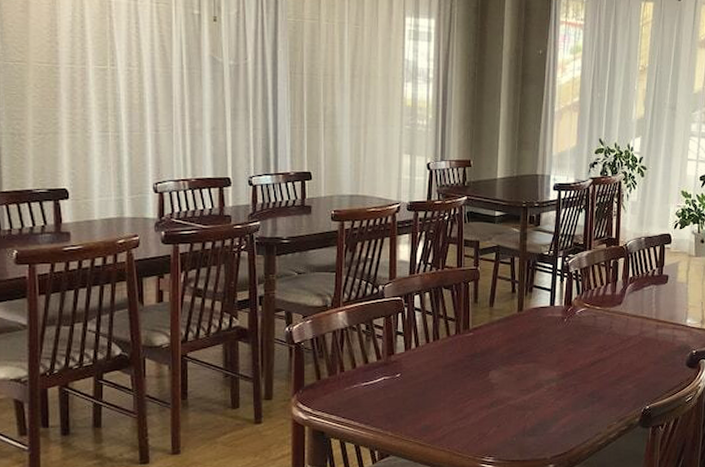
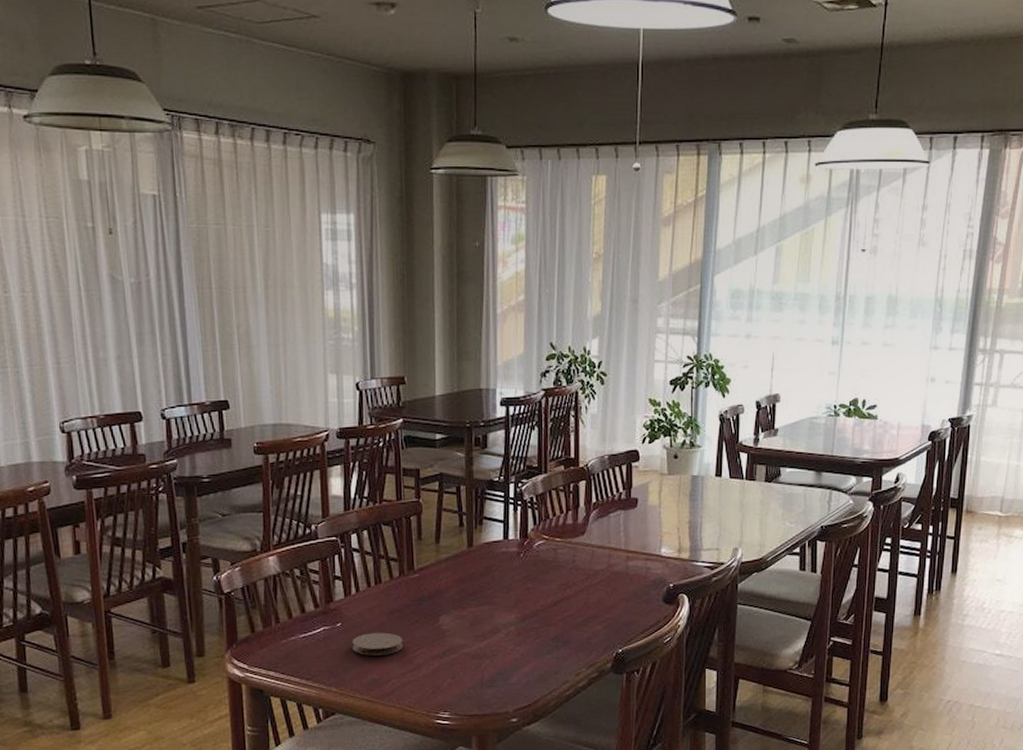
coaster: none [409,384,456,404] -> present [352,632,403,656]

